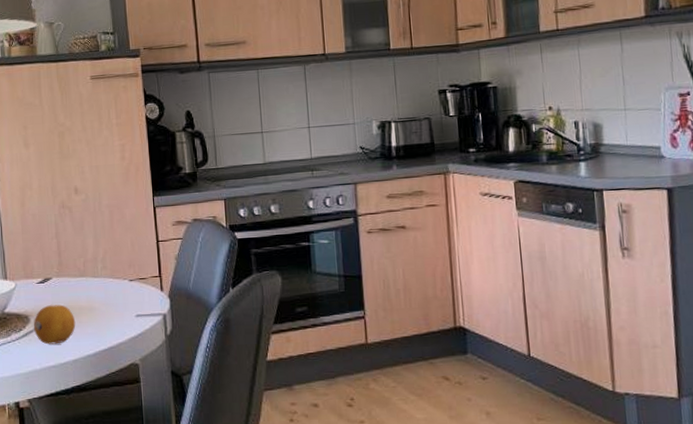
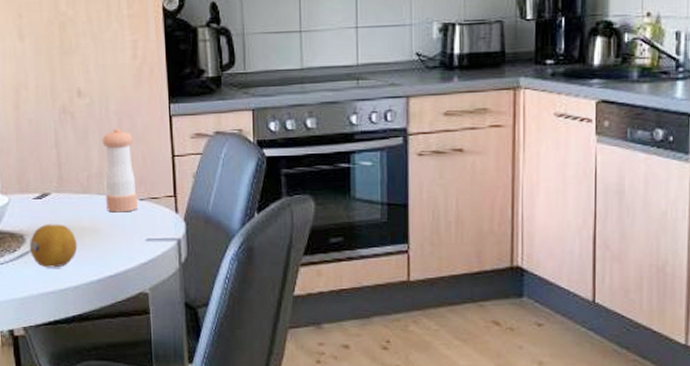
pepper shaker: none [96,219,129,293] -> present [102,128,139,213]

